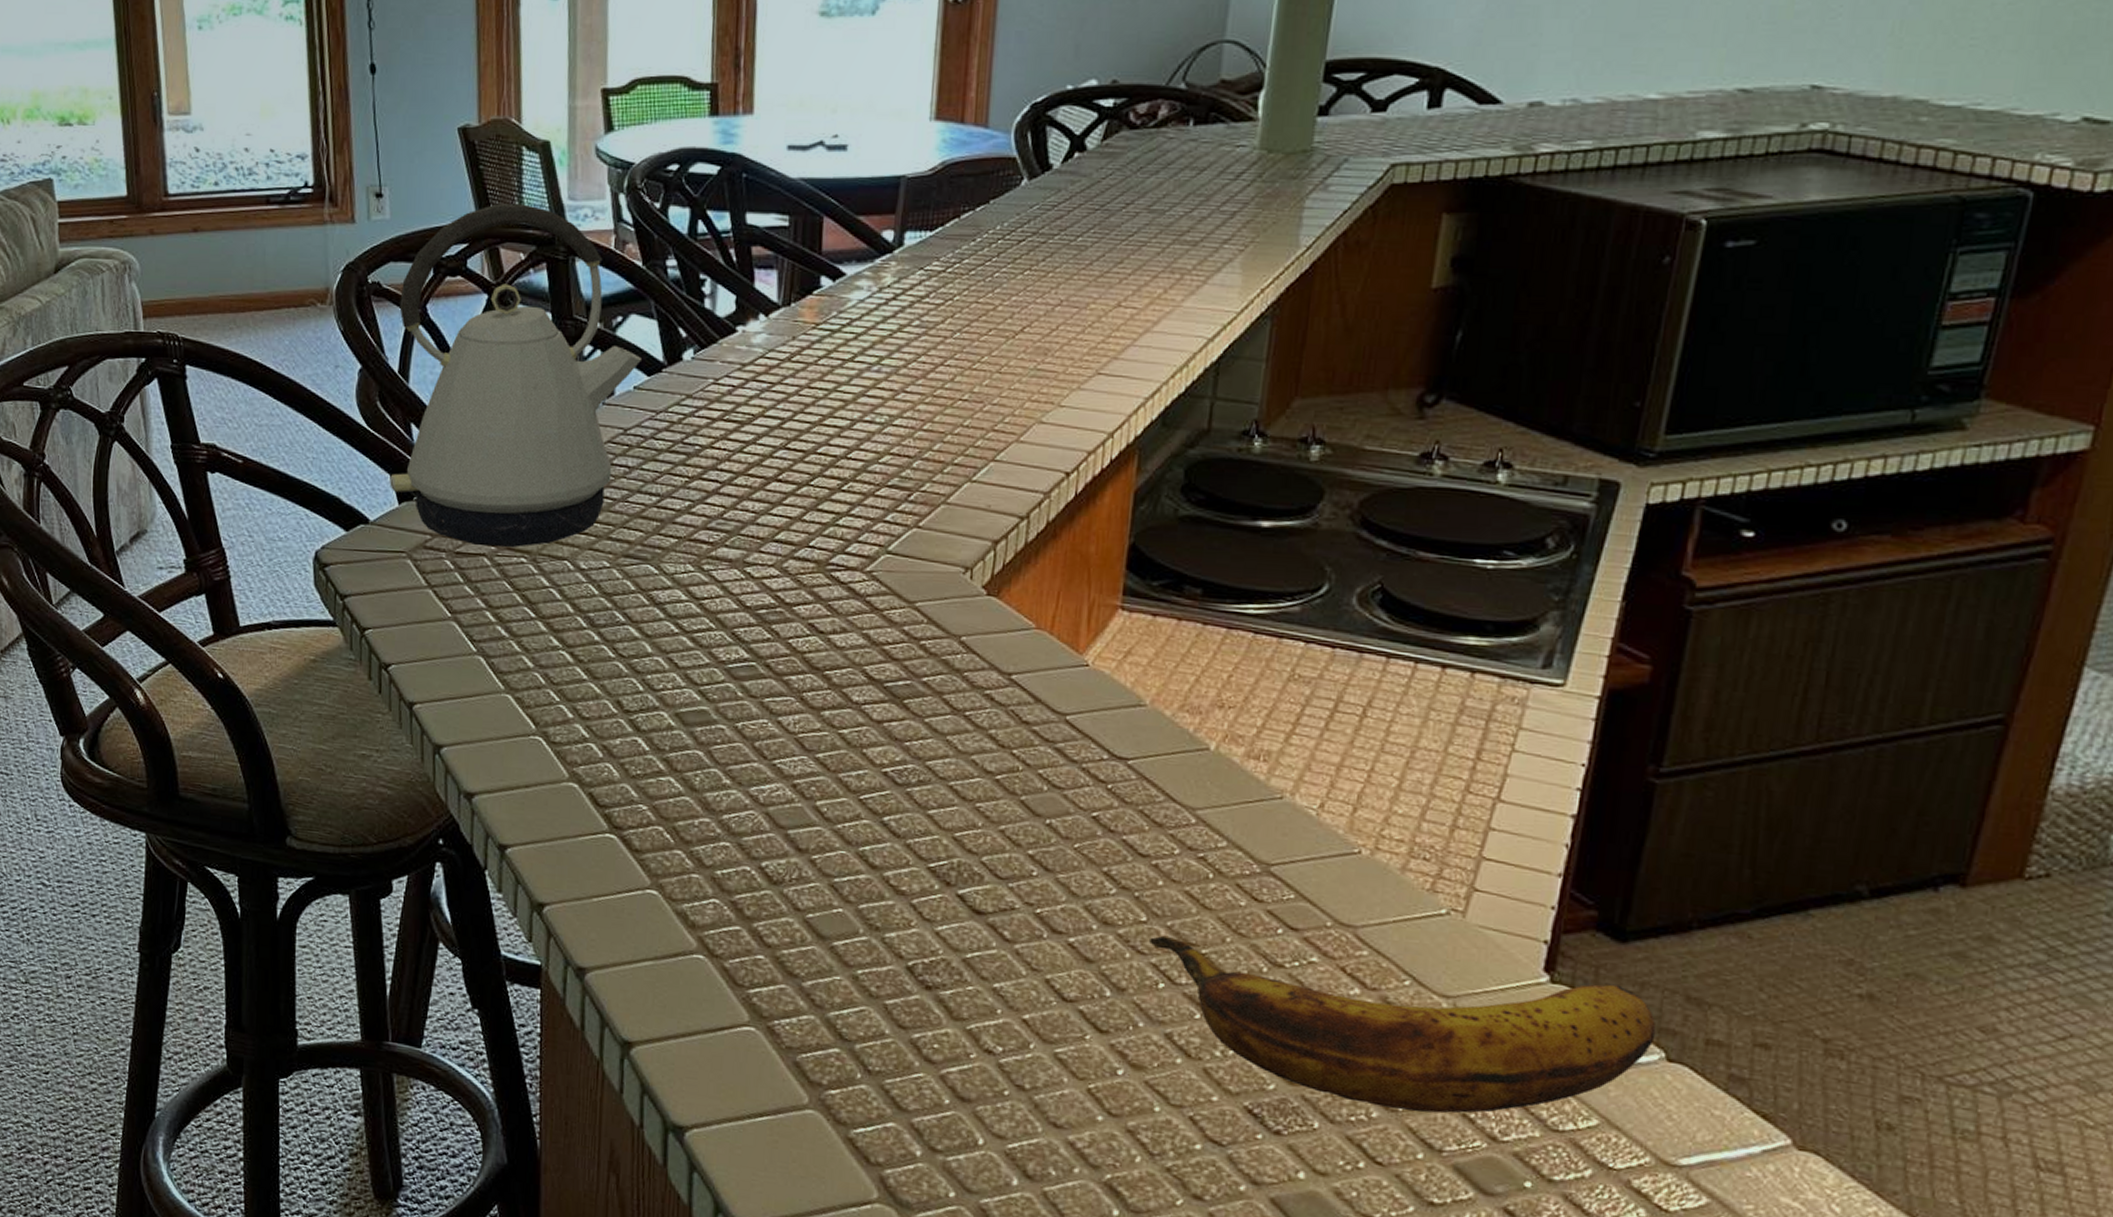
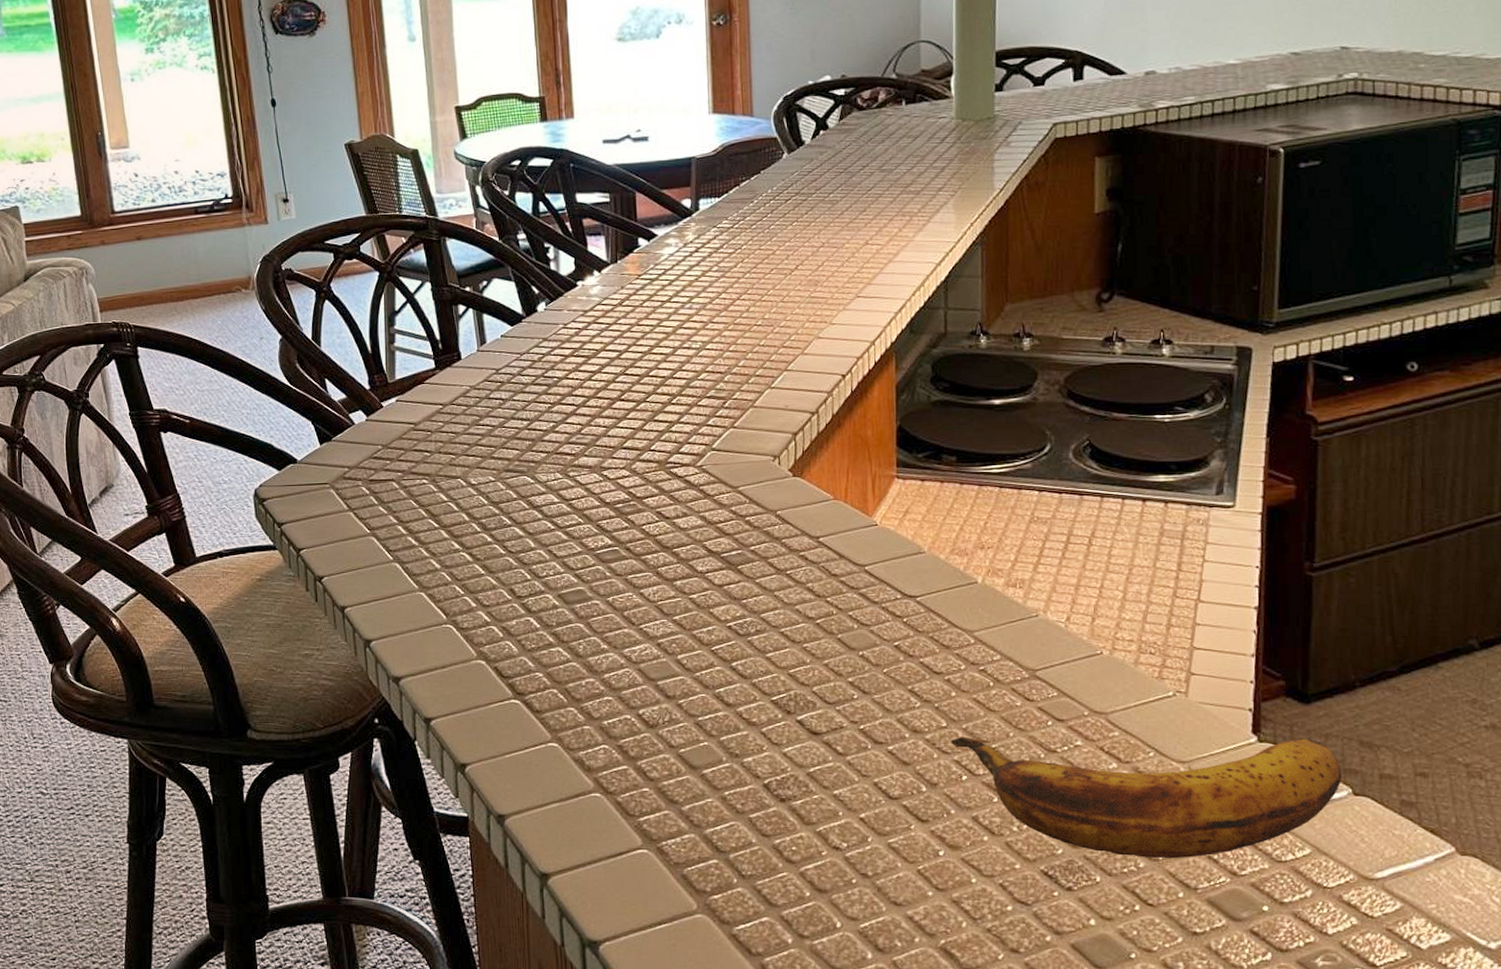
kettle: present [389,203,641,547] -> none [308,199,505,472]

